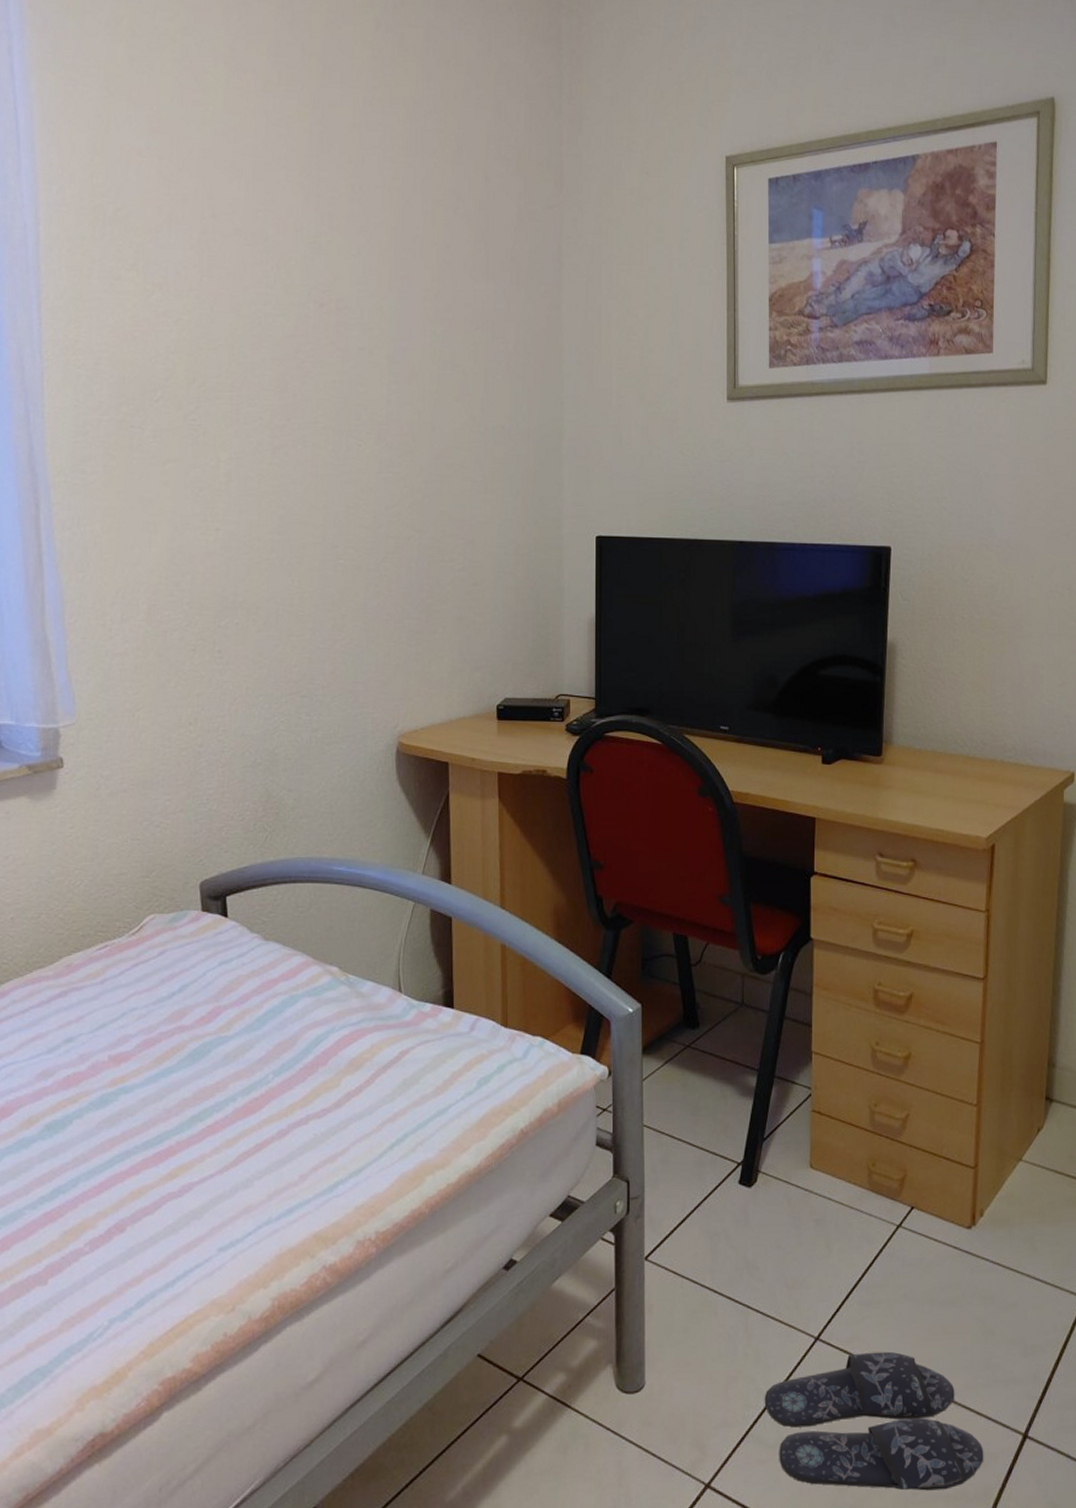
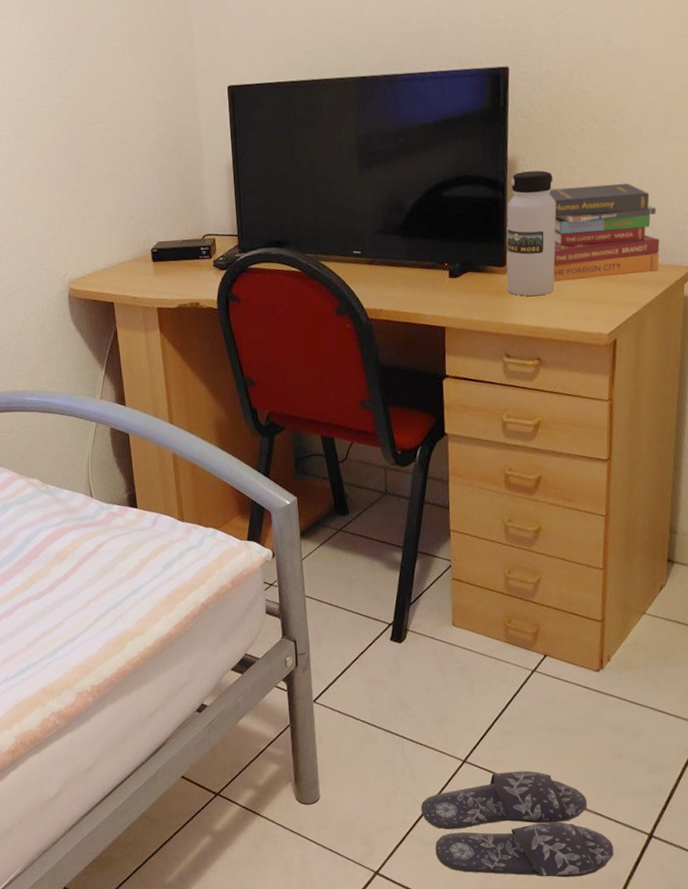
water bottle: none [882,657,936,790] -> present [506,170,557,296]
books: none [928,677,1040,777] -> present [548,183,660,282]

